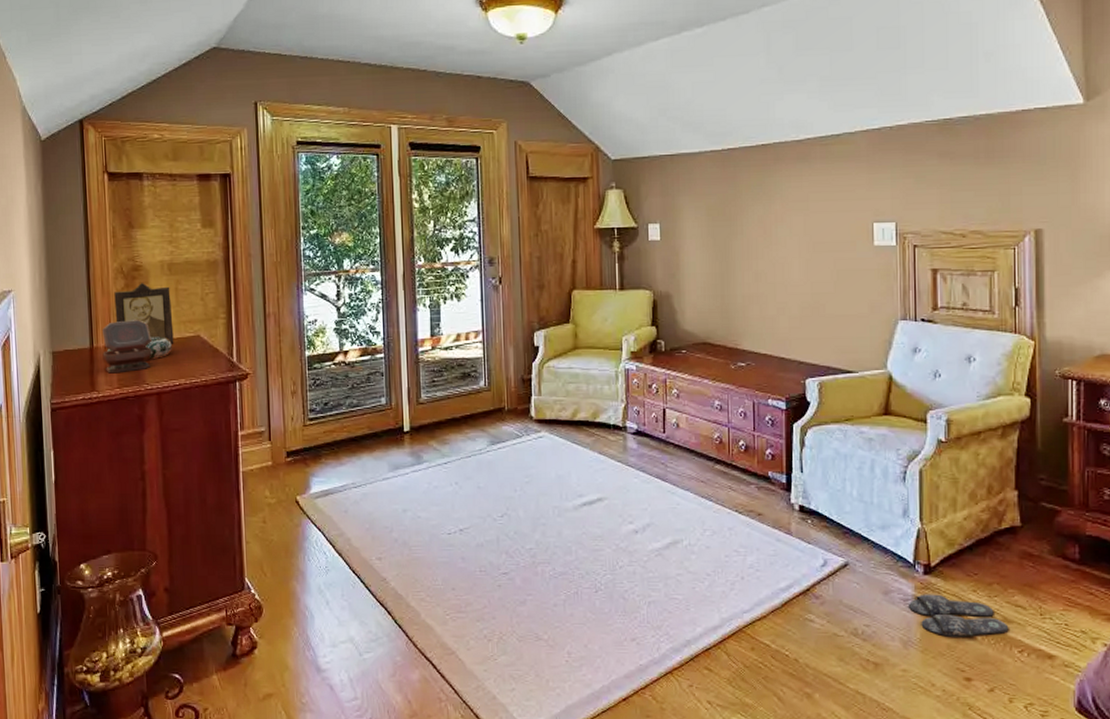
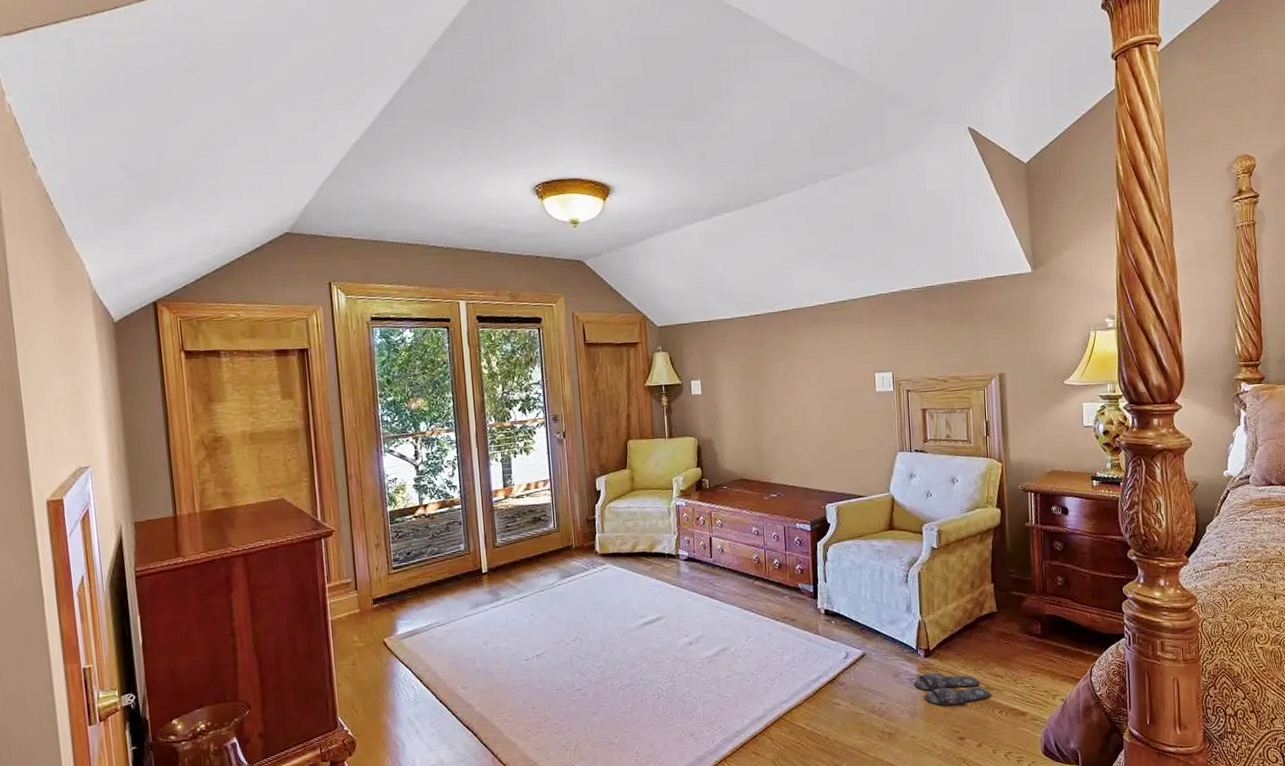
jewelry box: present [102,320,152,374] -> none [185,487,237,539]
decorative bowl: present [106,336,173,360] -> none [190,501,258,524]
photo frame: present [114,283,174,345] -> none [196,453,259,509]

